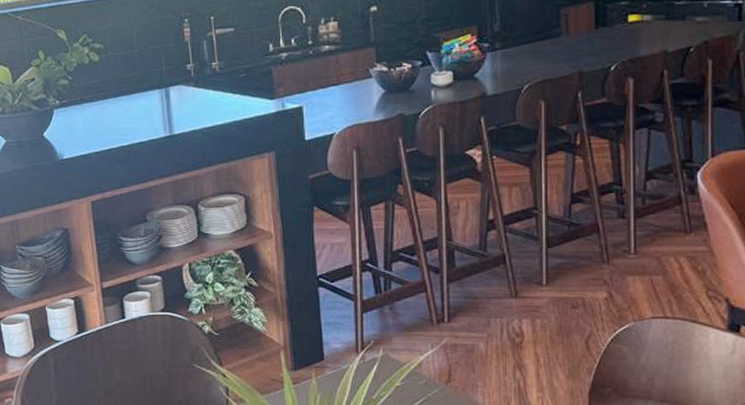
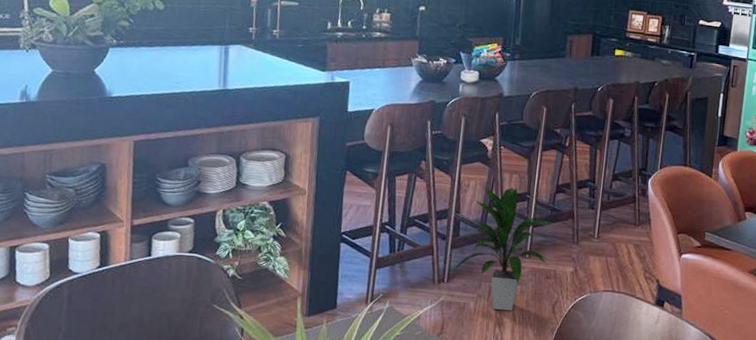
indoor plant: none [454,203,577,351] -> present [453,187,556,312]

